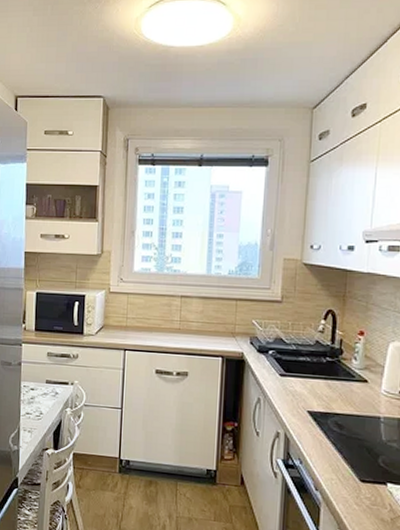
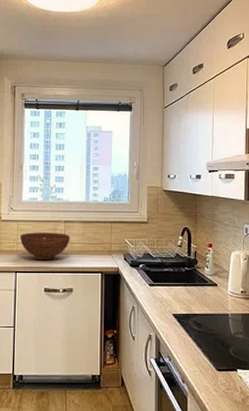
fruit bowl: none [130,307,187,339] -> present [20,232,70,261]

